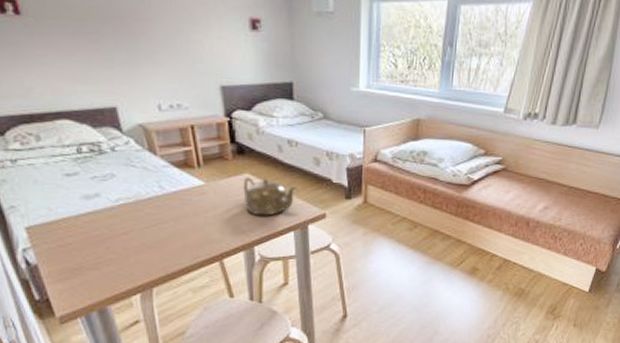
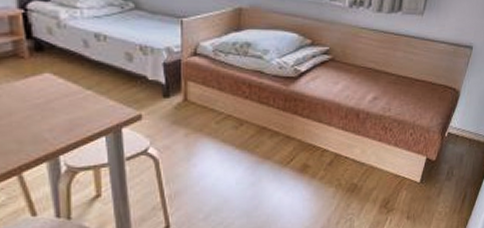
teapot: present [243,177,297,216] -> none [43,77,108,121]

